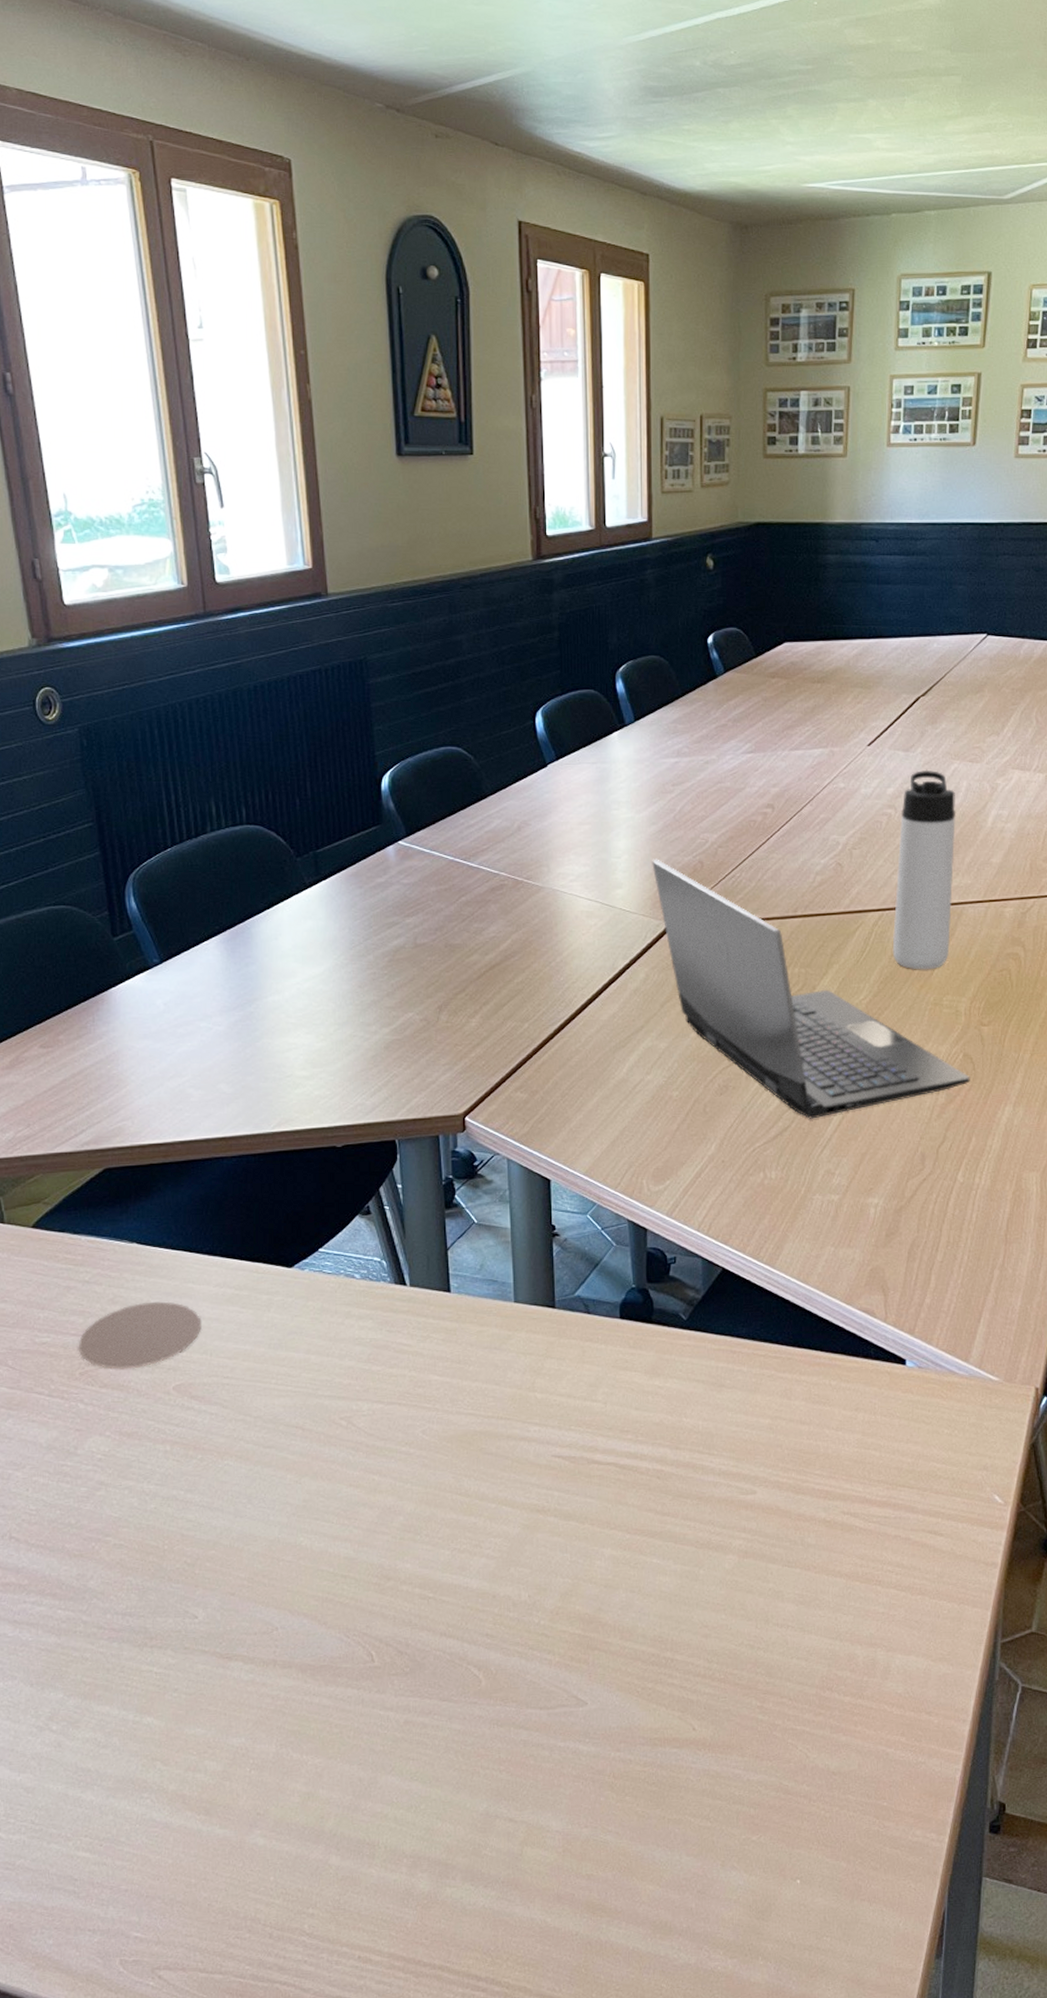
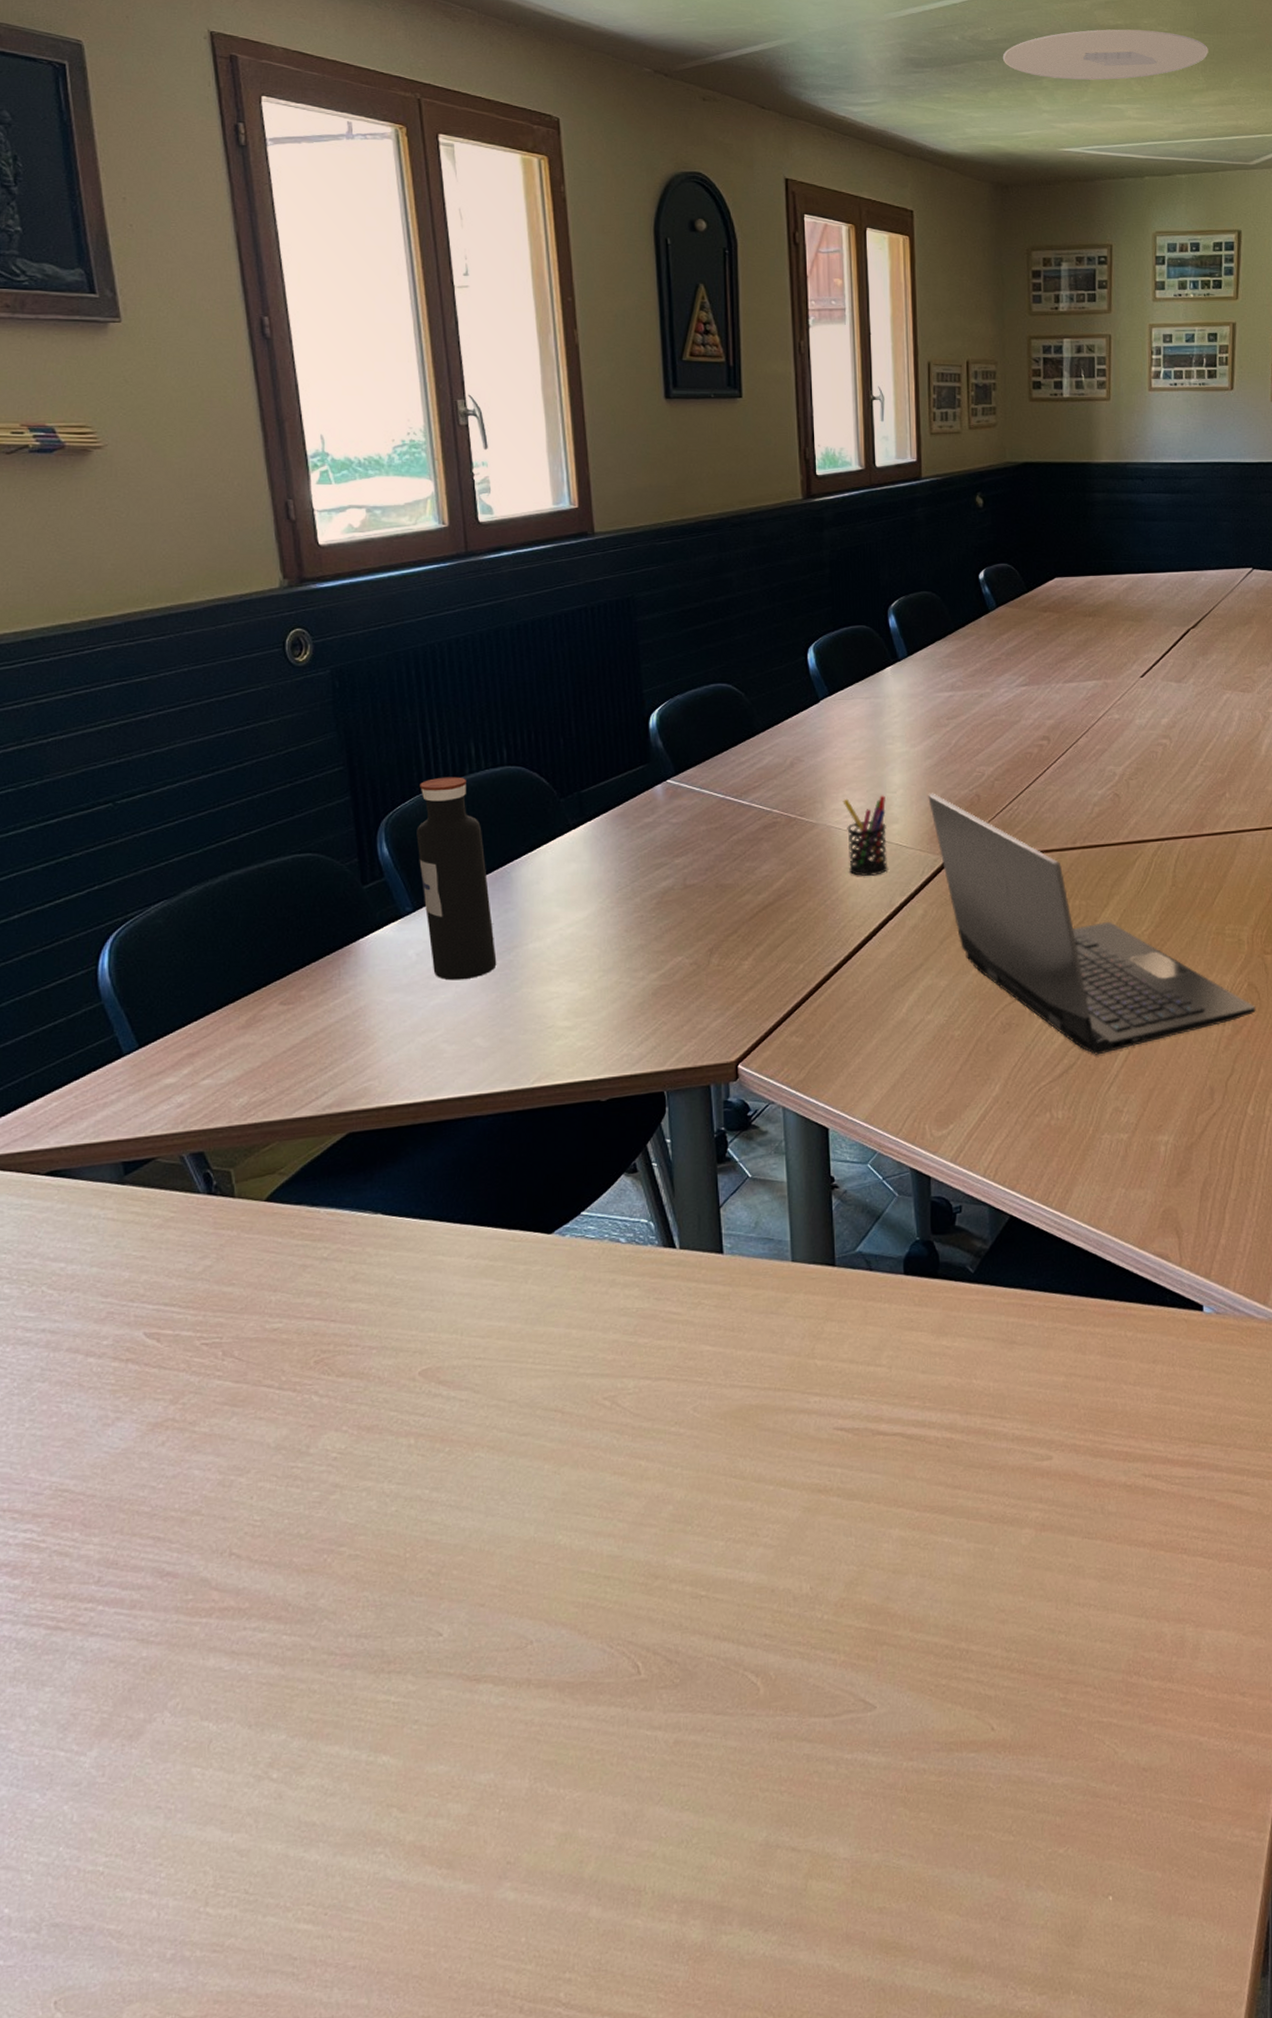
coaster: present [79,1301,202,1370] -> none [315,1276,452,1356]
water bottle: none [162,834,239,1029] -> present [416,776,497,981]
pen holder: none [568,860,612,939] -> present [842,795,889,876]
ceiling light: none [745,49,965,107] -> present [1002,29,1209,80]
thermos bottle: present [892,769,957,970] -> none [1172,700,1231,900]

